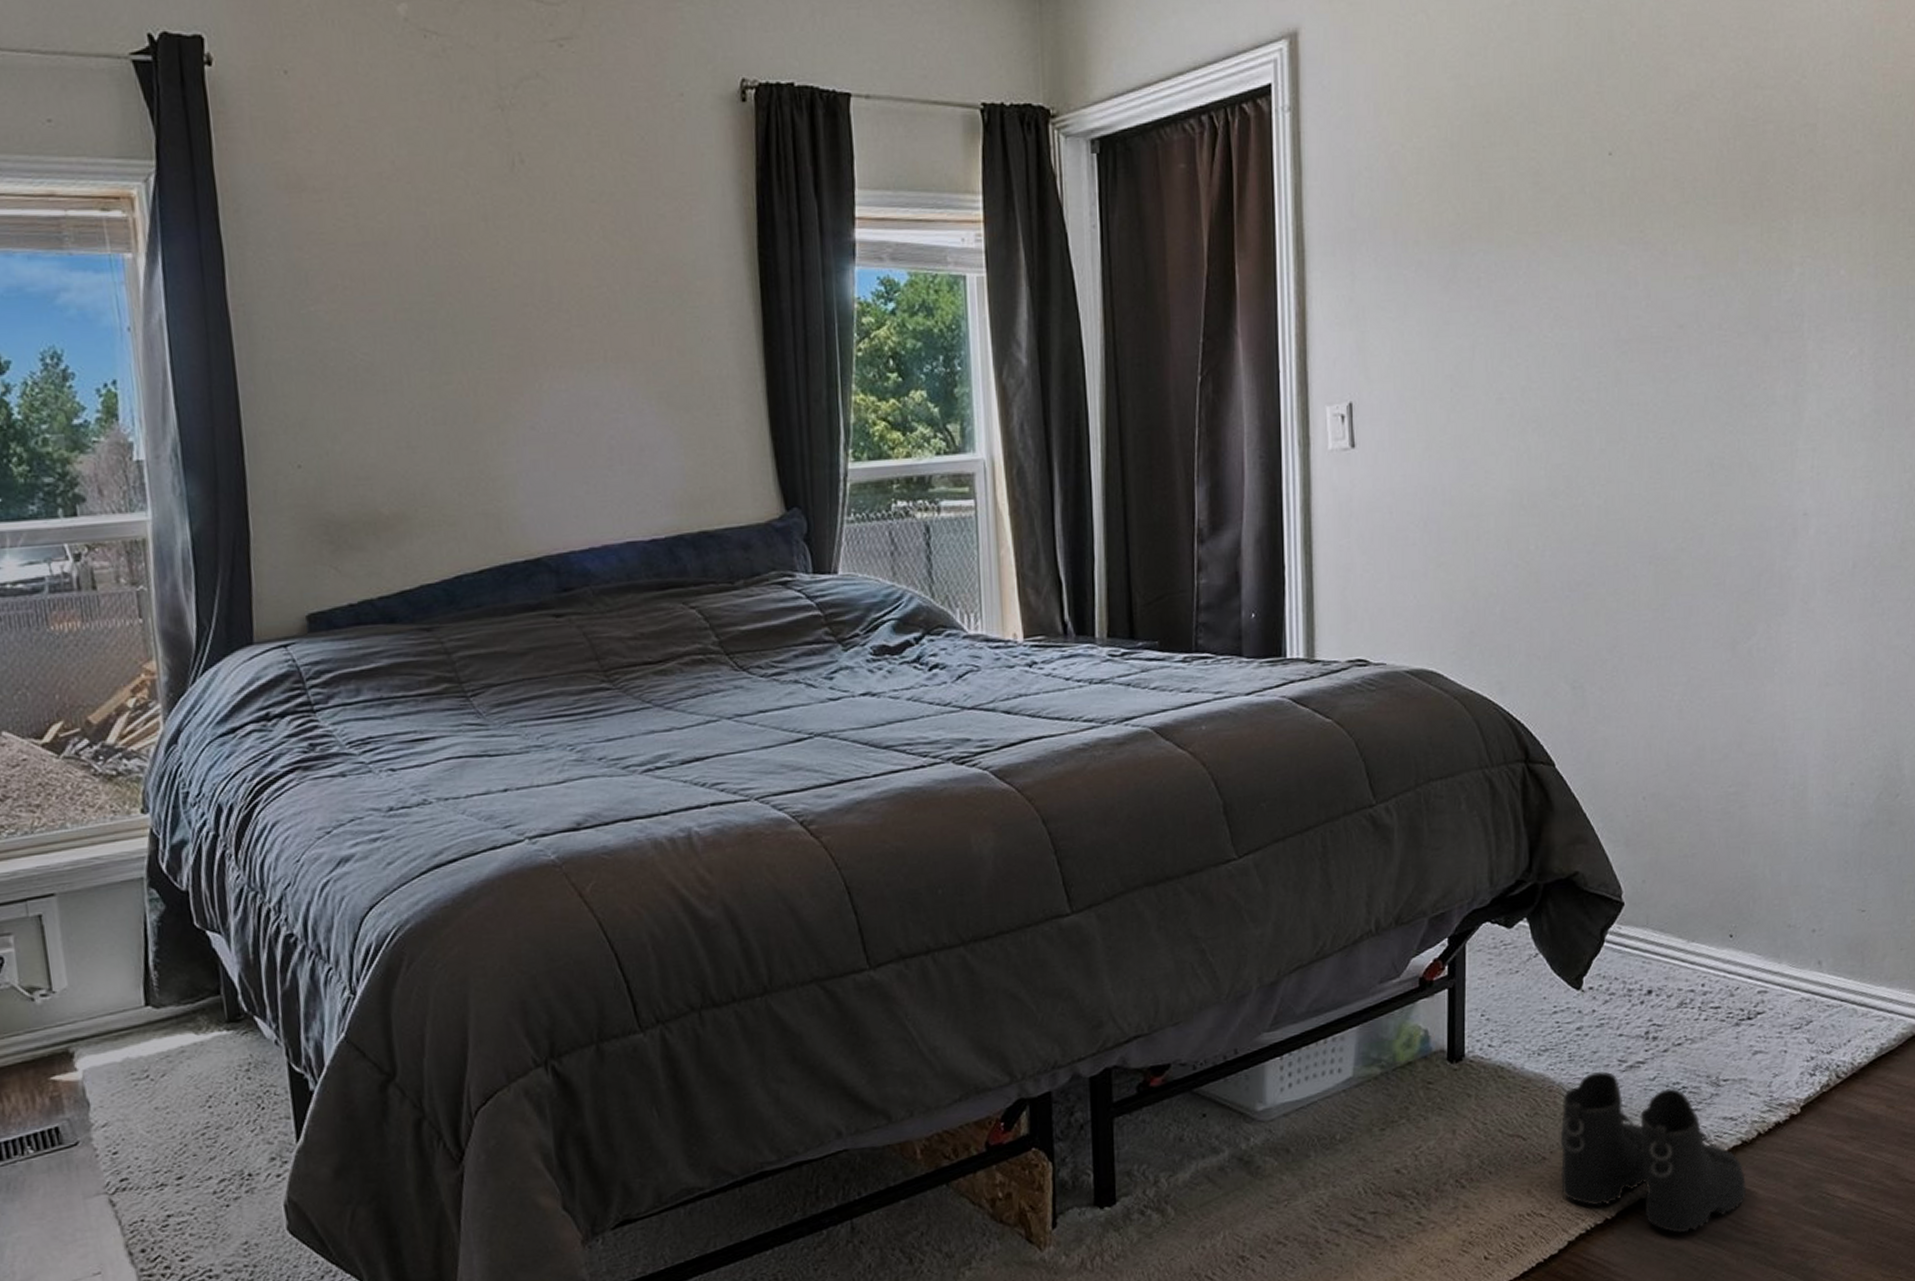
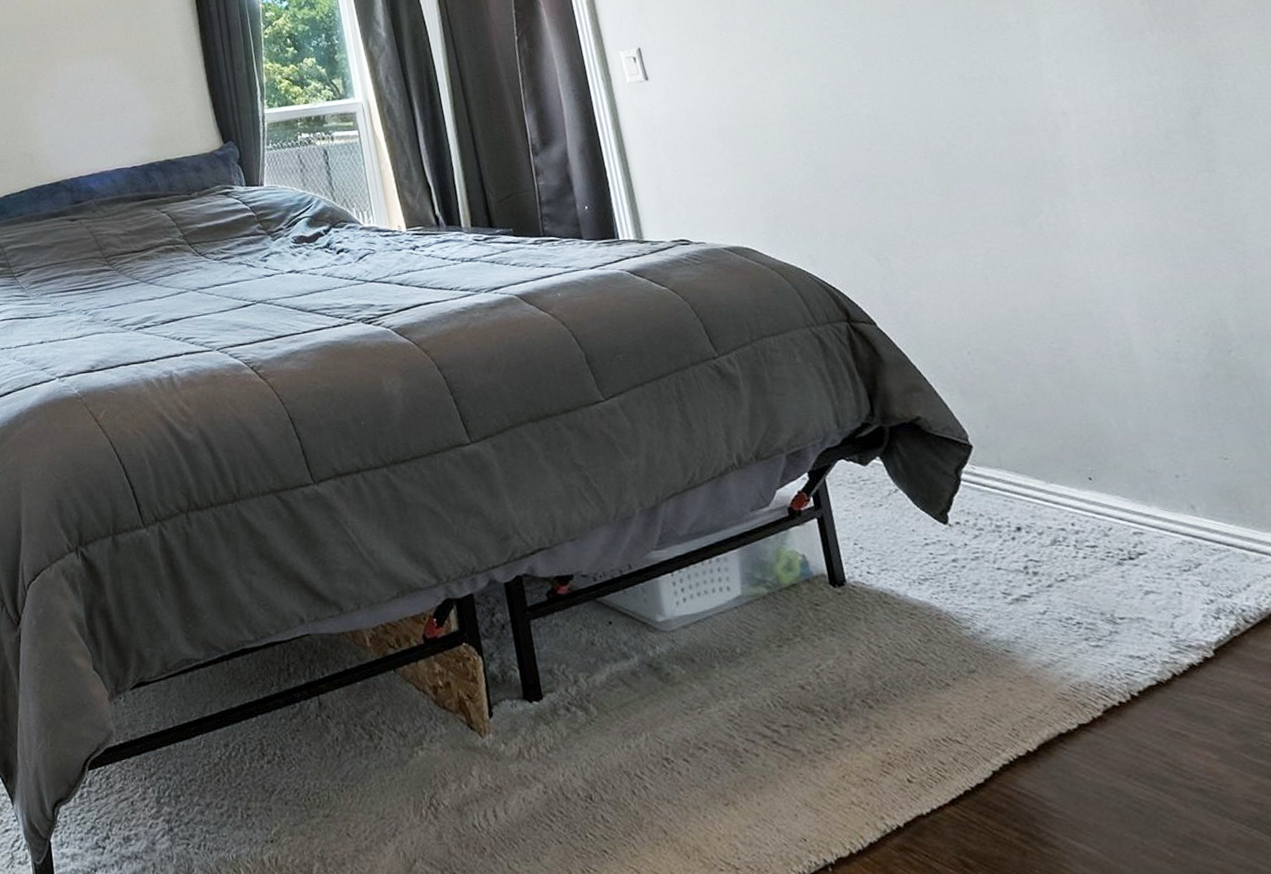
boots: present [1560,1071,1747,1233] -> none [953,603,1177,773]

